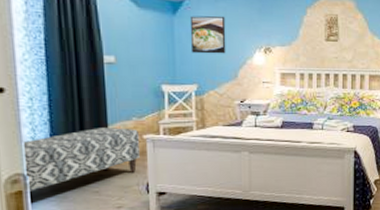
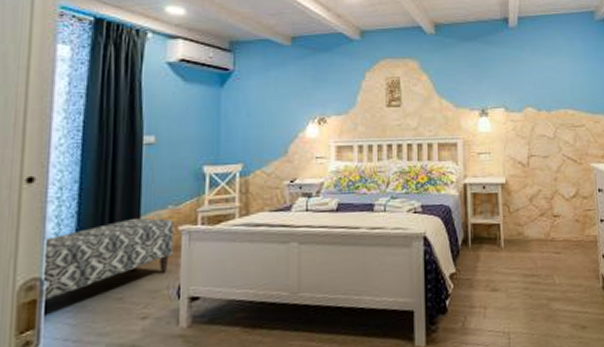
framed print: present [190,15,226,54] -> none [237,85,277,129]

